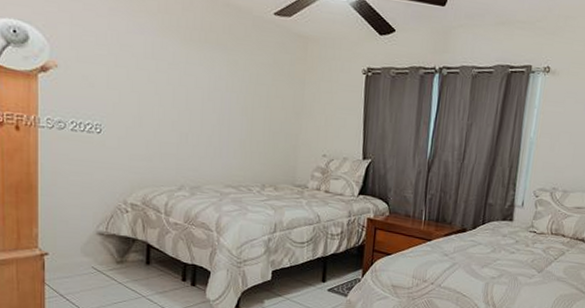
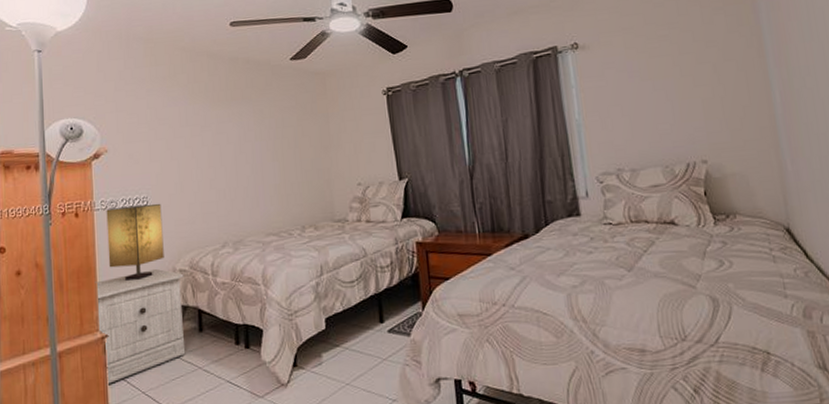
nightstand: none [36,198,135,300] -> present [95,269,186,386]
table lamp: none [52,128,116,206] -> present [106,203,164,281]

